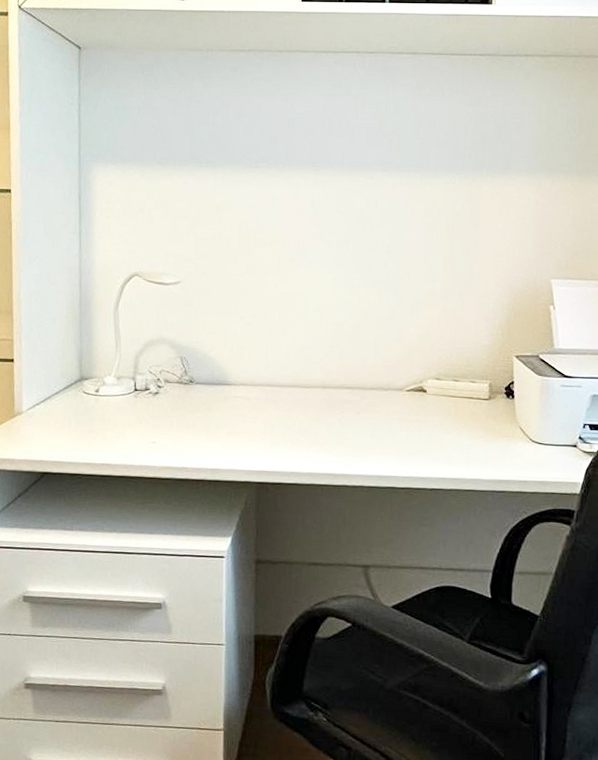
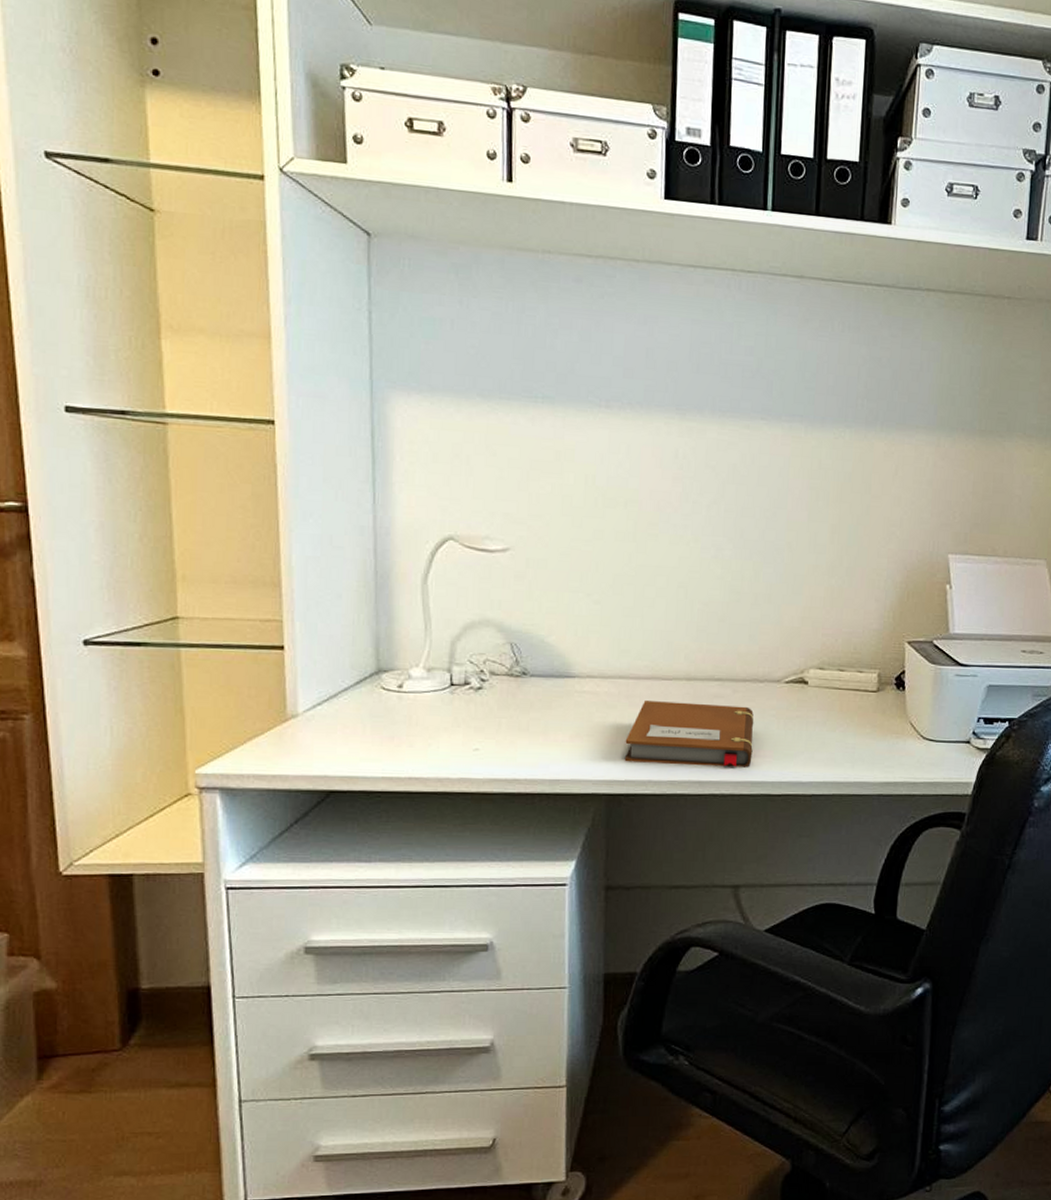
notebook: none [271,405,380,463] -> present [624,701,754,768]

